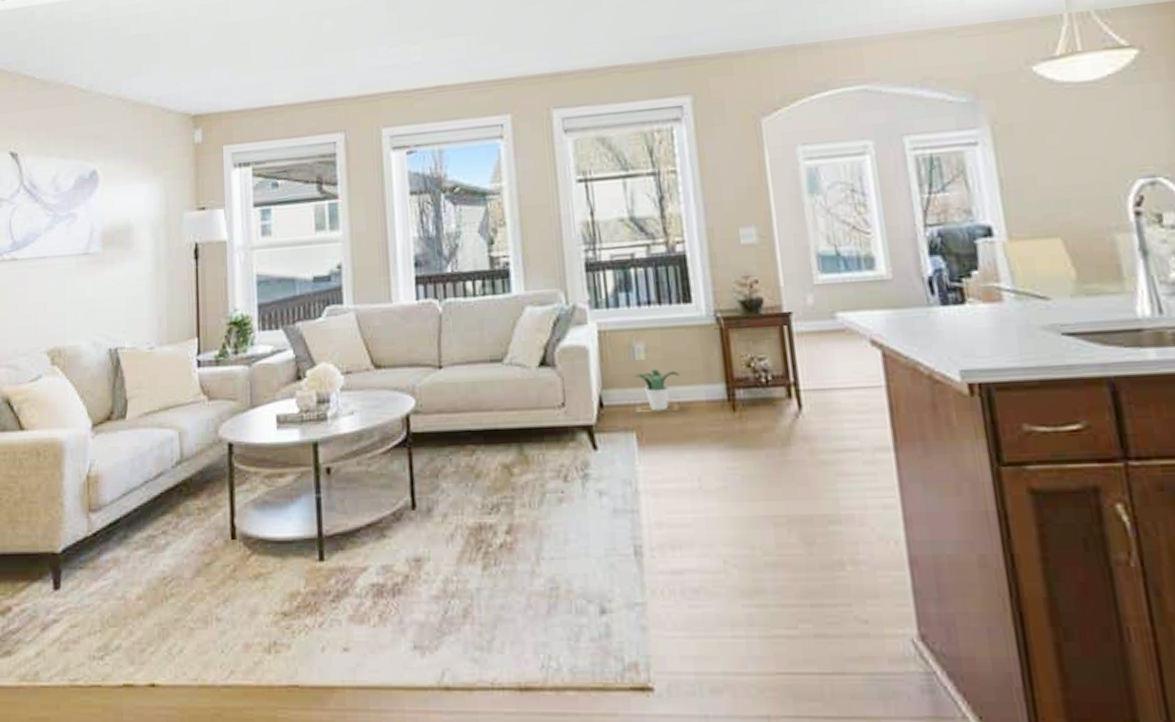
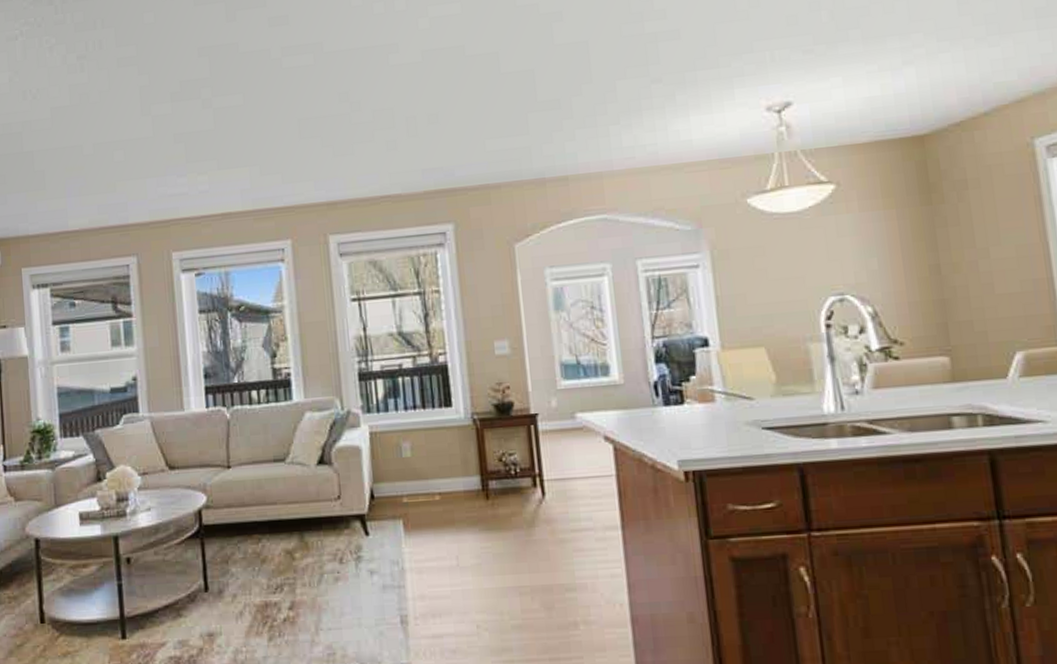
potted plant: present [635,369,680,411] -> none [402,464,442,501]

